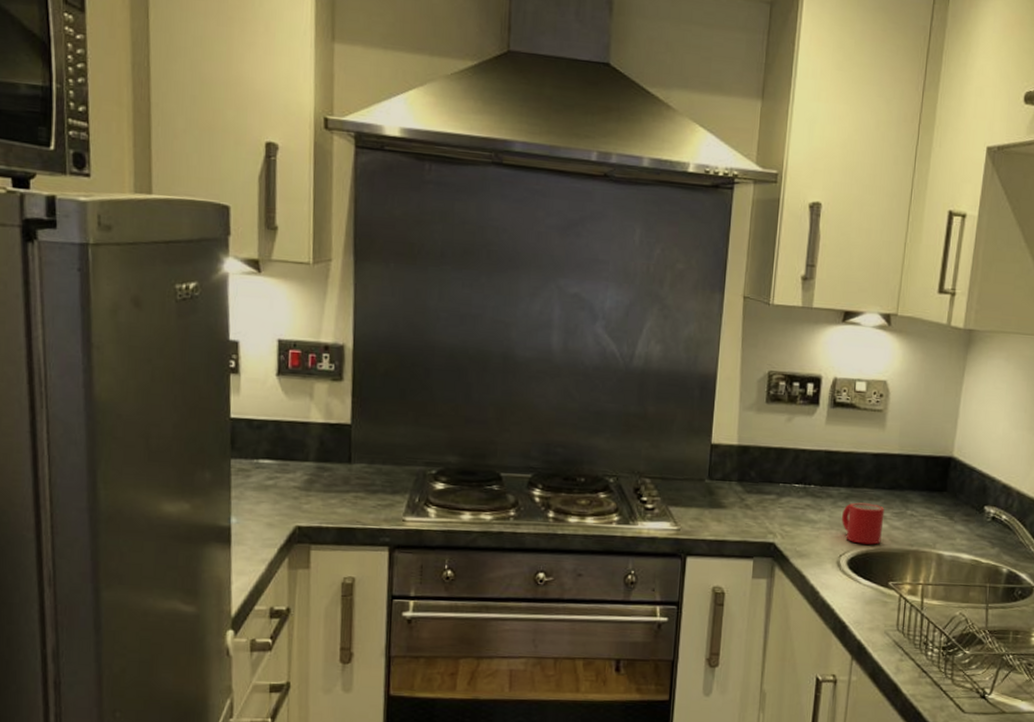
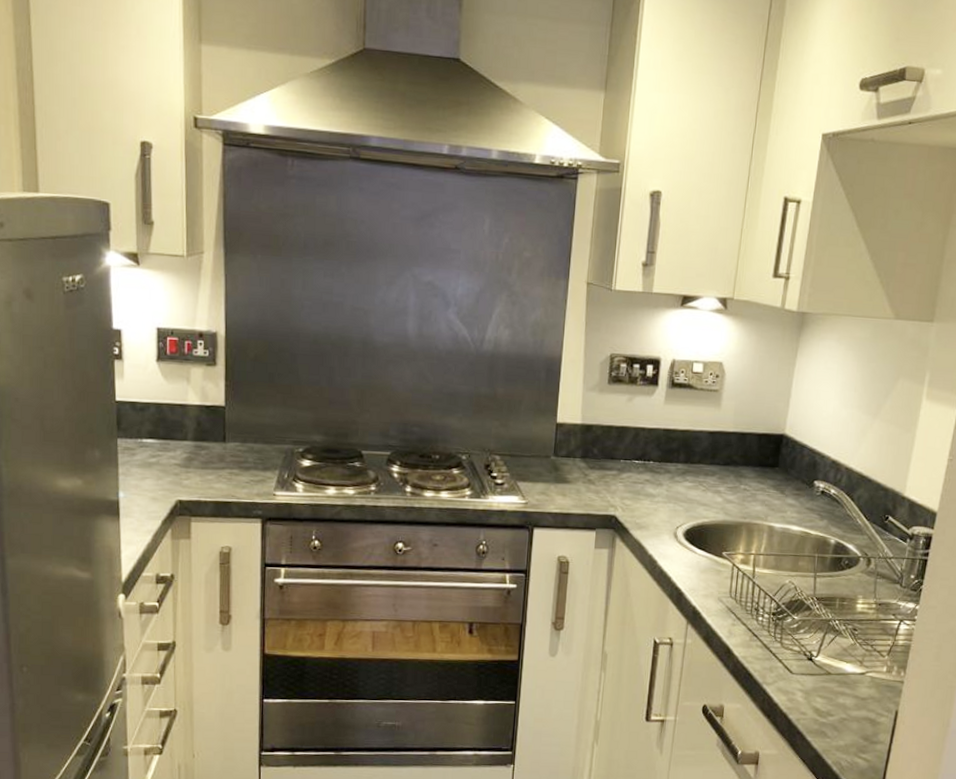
mug: present [841,502,885,545] -> none [678,477,720,517]

